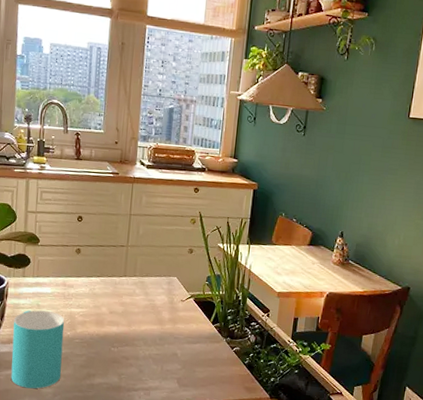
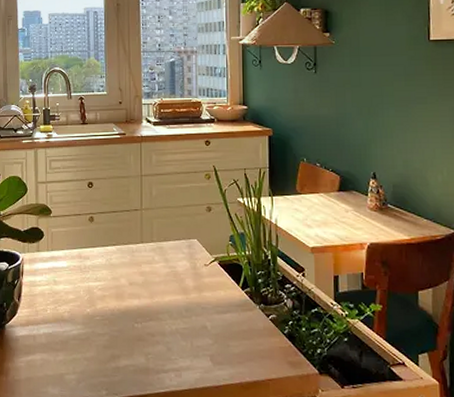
cup: present [11,310,65,389] -> none [30,287,84,376]

